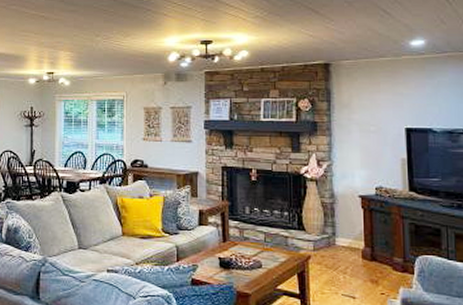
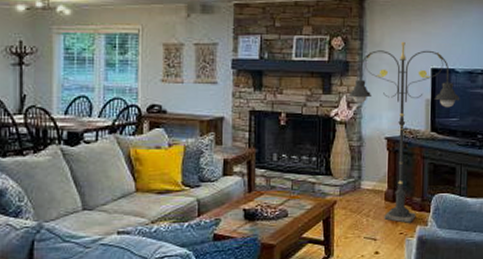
floor lamp: none [318,102,441,284] -> present [348,41,460,223]

